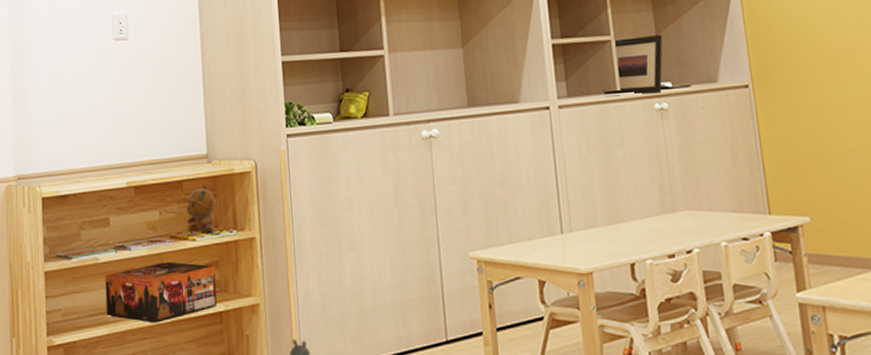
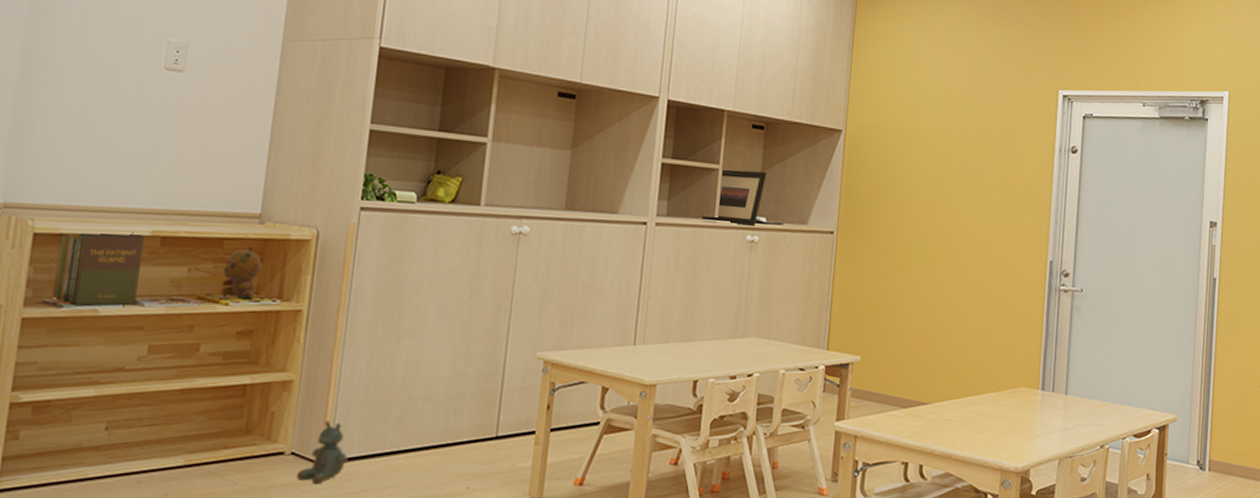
books: none [61,185,124,256] -> present [52,231,144,306]
fireworks box: present [105,261,217,323] -> none [97,323,247,389]

